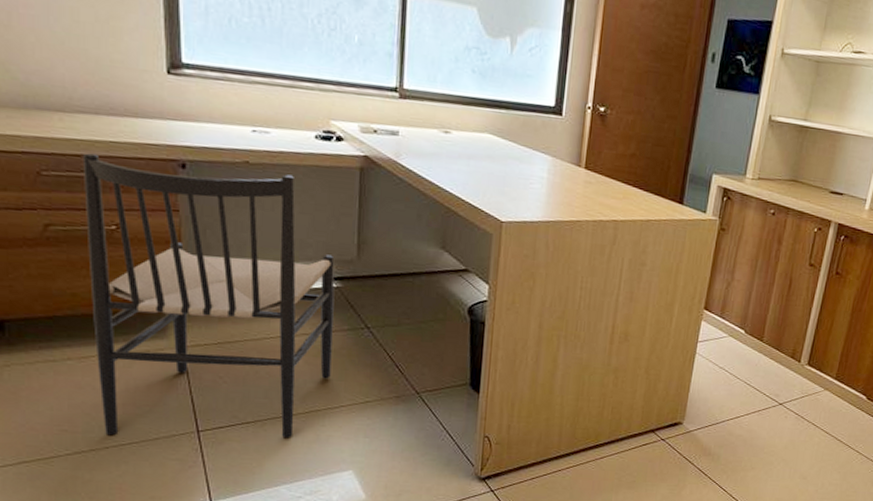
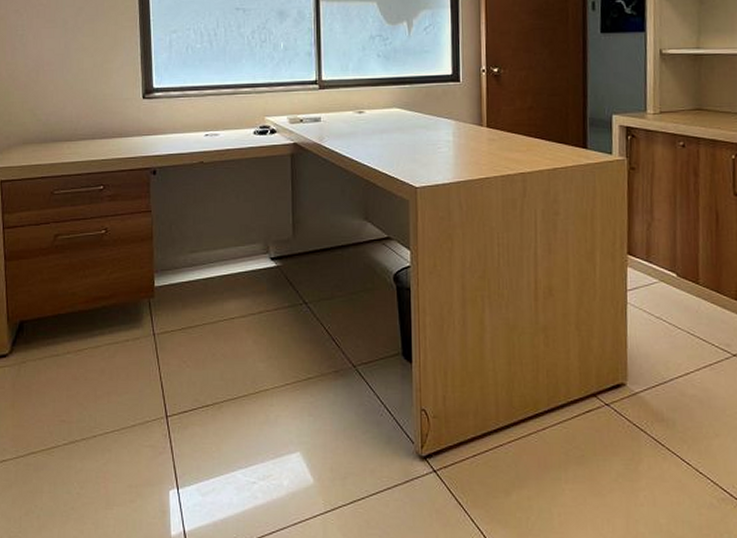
chair: present [82,153,335,439] -> none [82,168,276,424]

